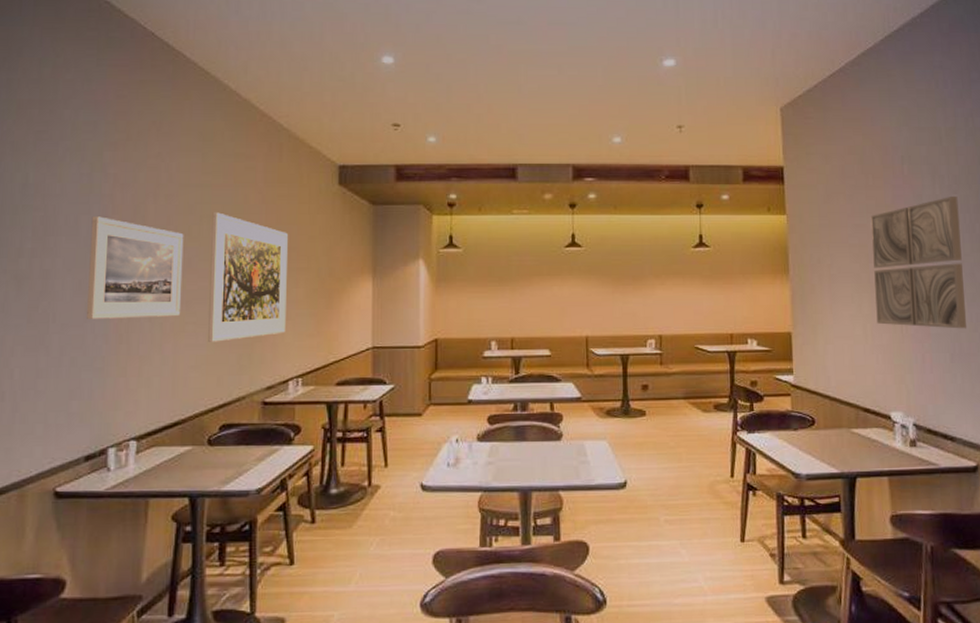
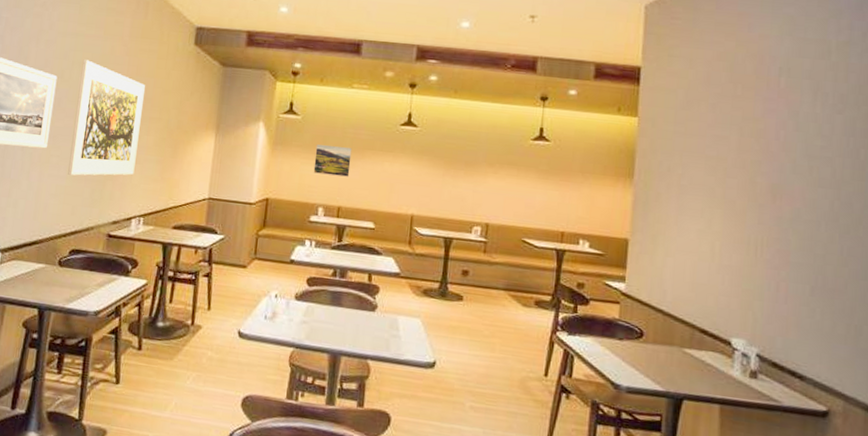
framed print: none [481,276,519,307] -> present [313,144,352,177]
wall art: present [871,195,967,329] -> none [727,116,842,262]

